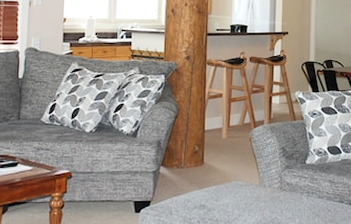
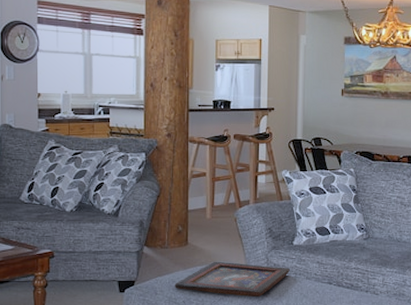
decorative tray: none [190,180,302,217] -> present [175,261,290,298]

